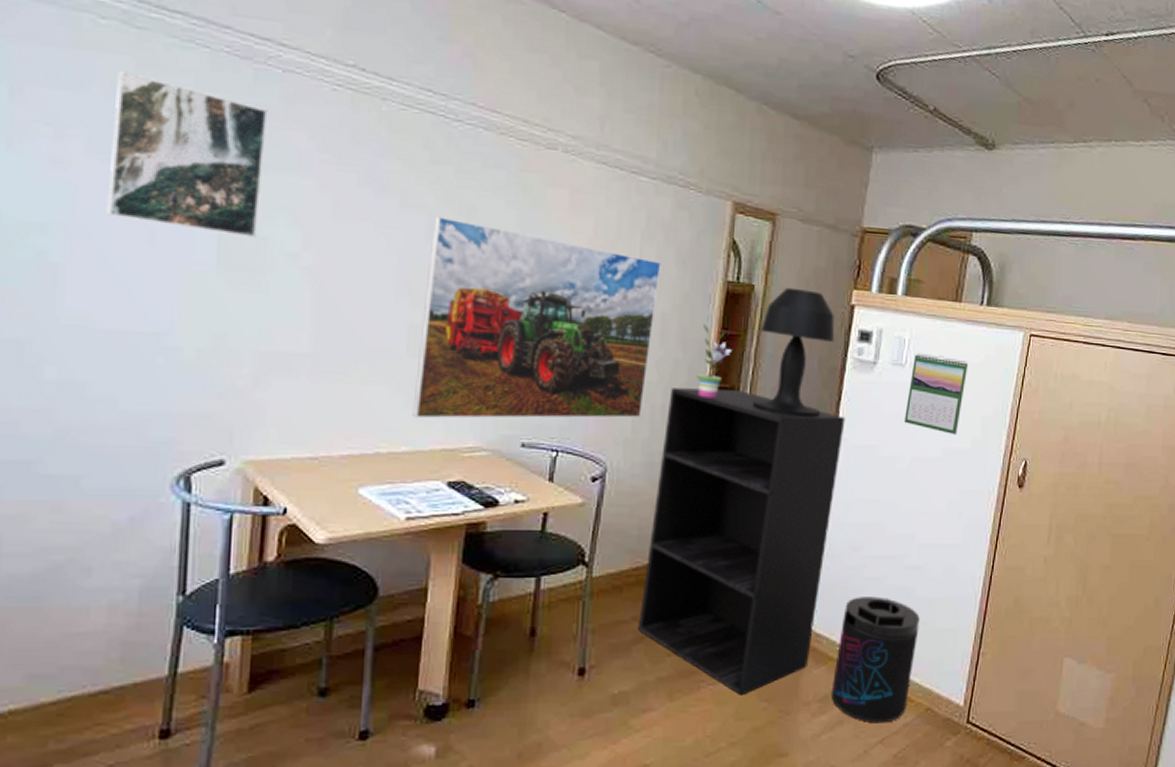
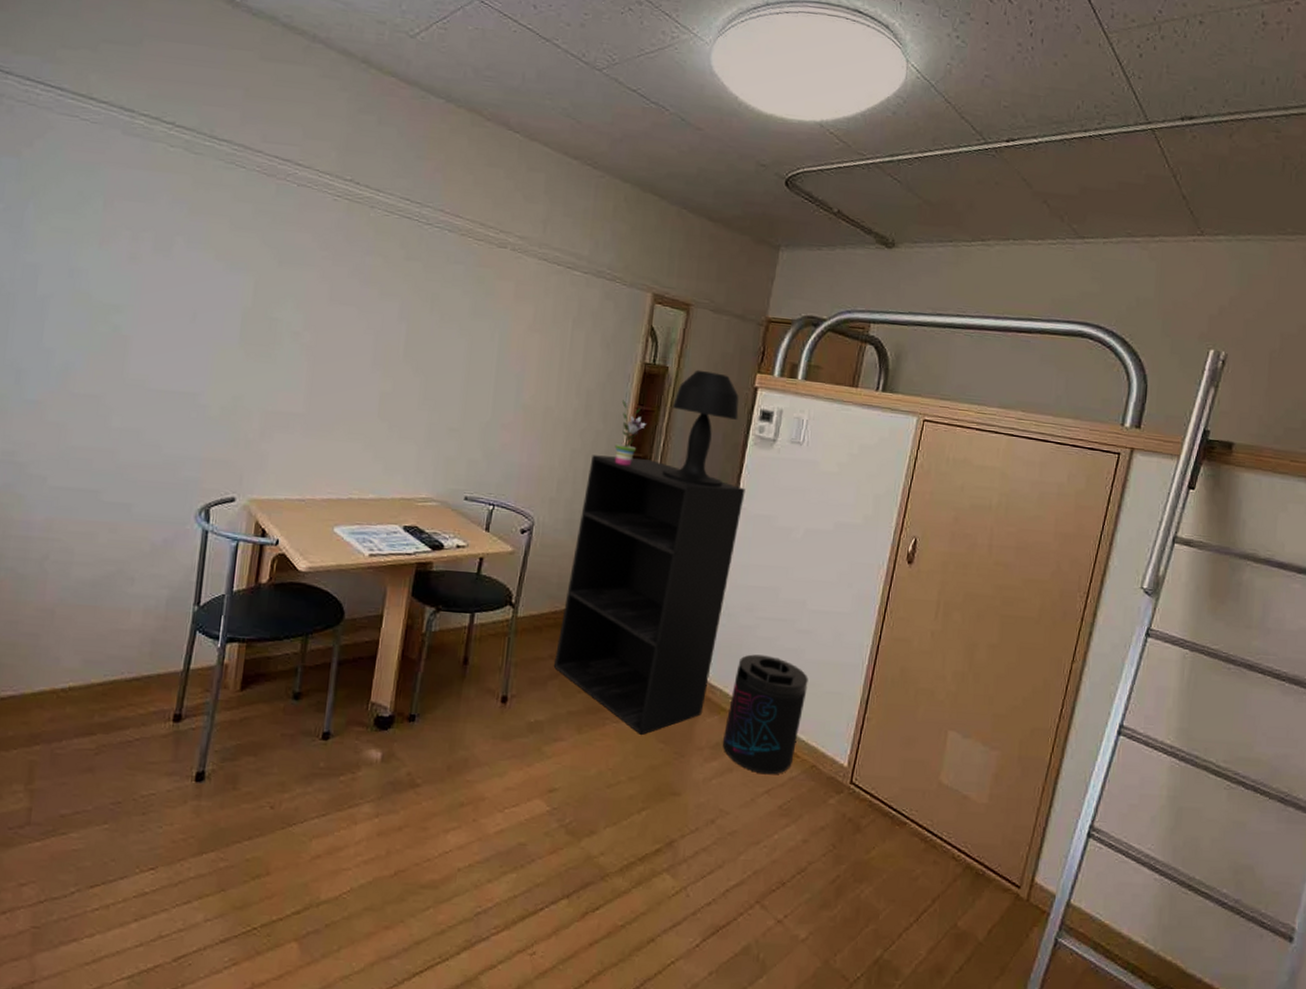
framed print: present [106,70,268,237] -> none [164,186,285,318]
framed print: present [412,216,661,419] -> none [379,303,589,480]
calendar: present [904,352,969,436] -> none [800,432,863,511]

